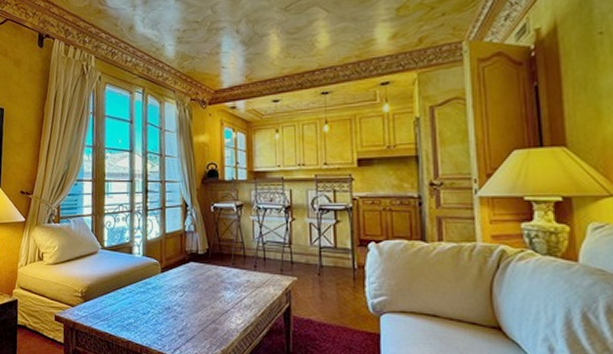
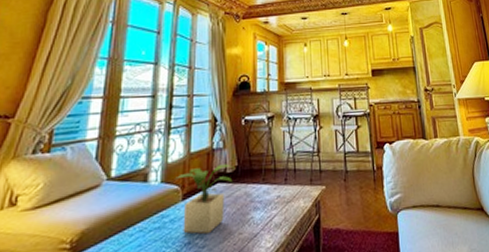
potted plant: none [153,246,205,304] -> present [174,164,234,234]

